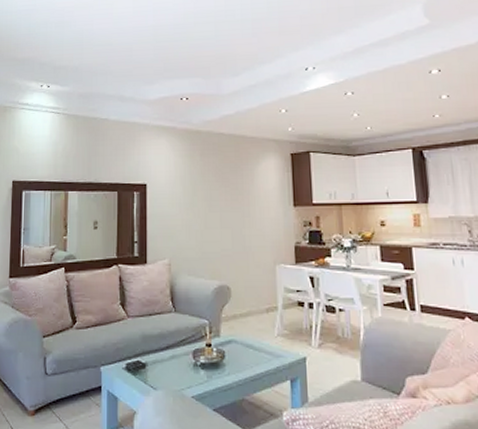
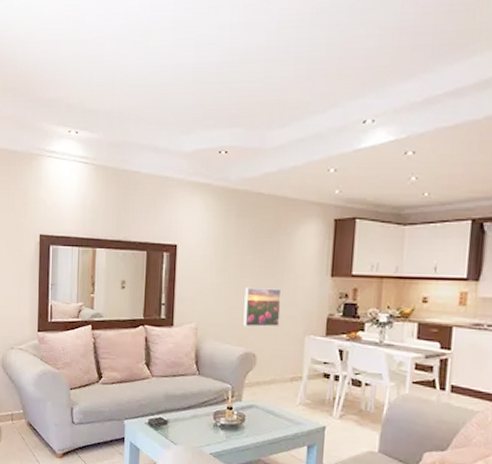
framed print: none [214,220,250,260] -> present [243,287,282,327]

